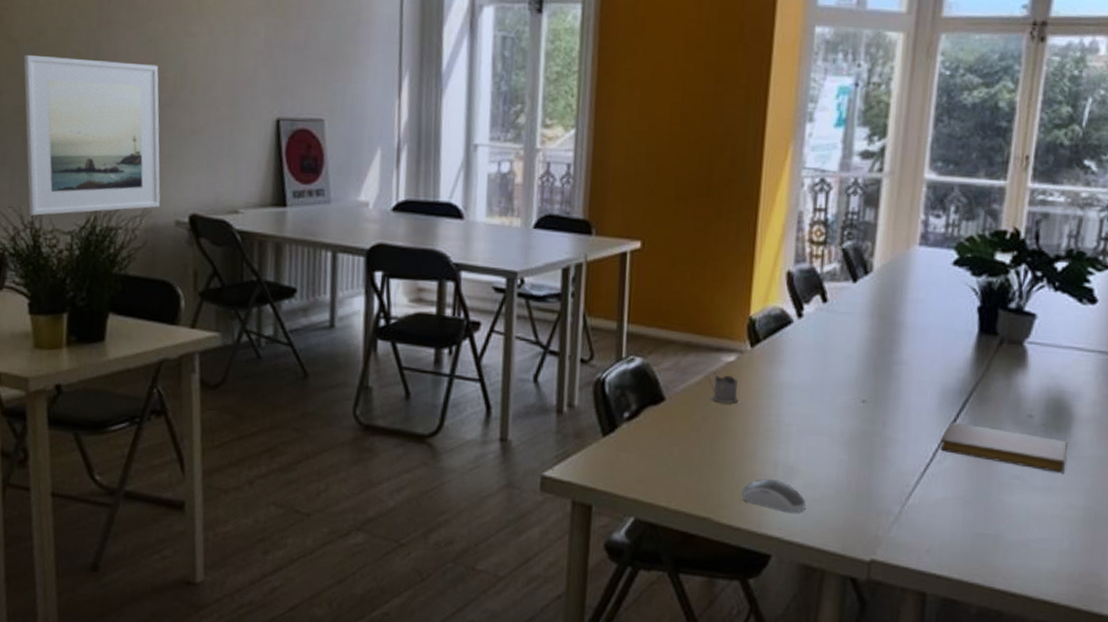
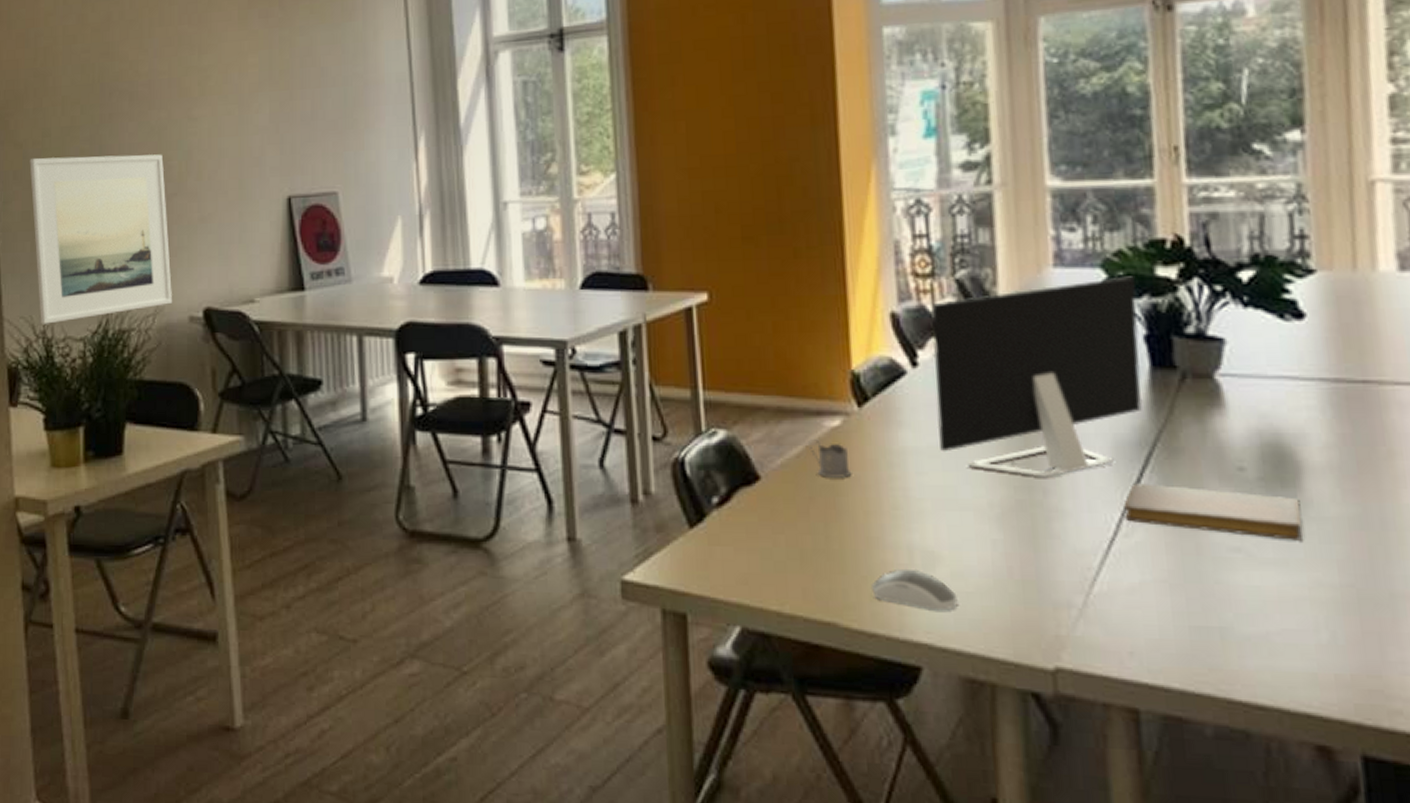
monitor: none [810,258,979,414] -> present [932,276,1143,478]

